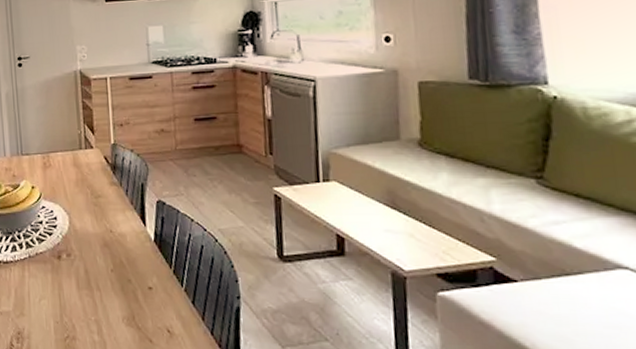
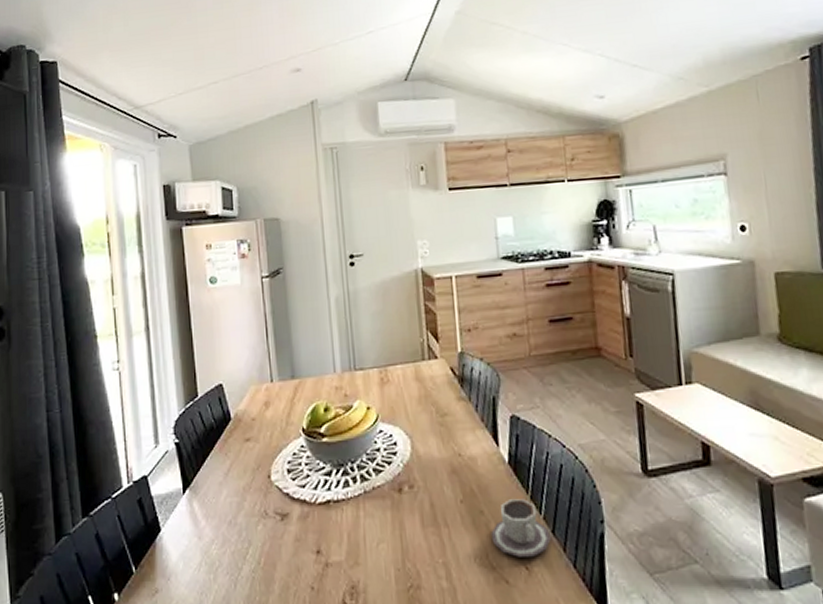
cup: none [137,272,191,322] -> present [491,499,551,557]

